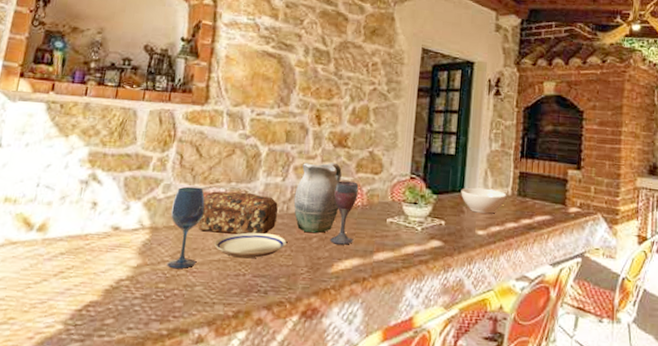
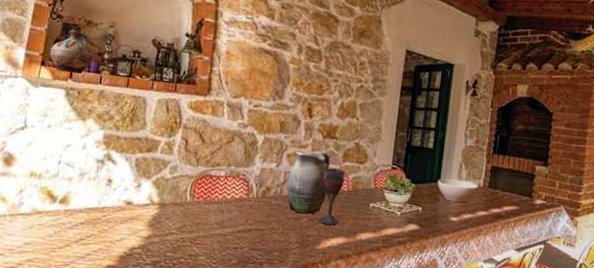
ceramic jug: none [30,36,79,85] -> present [50,29,94,74]
wineglass: present [167,186,206,269] -> none [174,168,208,241]
bread loaf: present [196,191,278,235] -> none [200,173,273,214]
plate: present [214,232,287,259] -> none [216,211,280,234]

